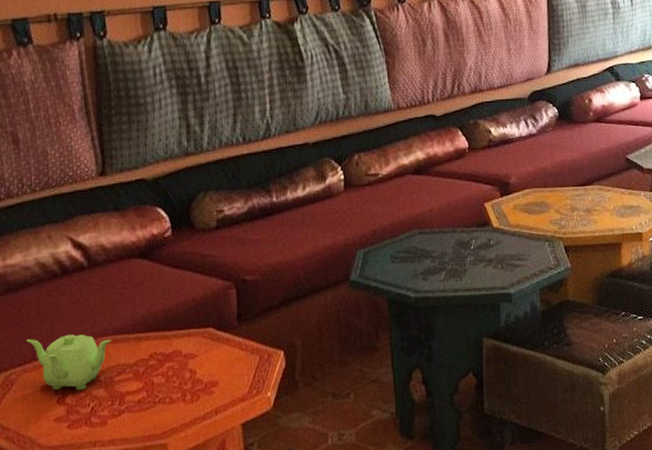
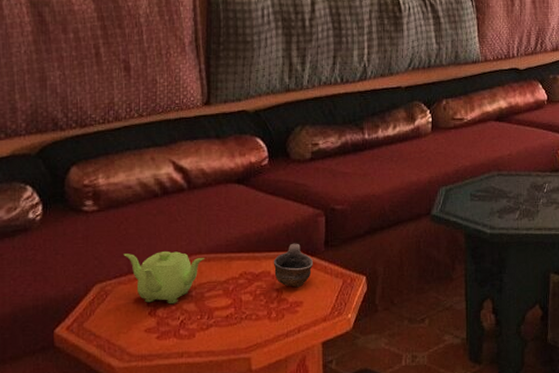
cup: none [184,319,226,367] -> present [273,243,313,288]

